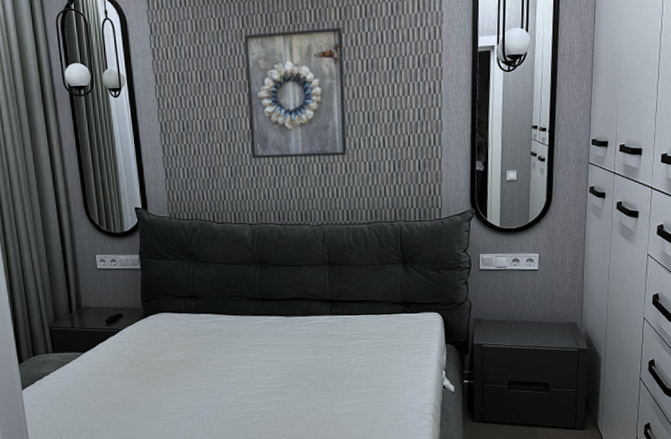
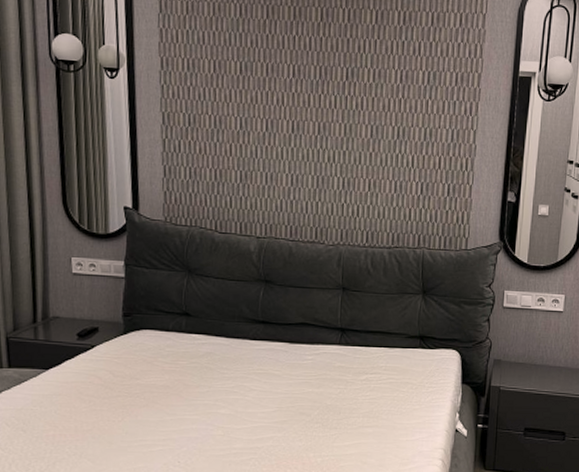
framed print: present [244,26,347,159] -> none [265,26,377,172]

